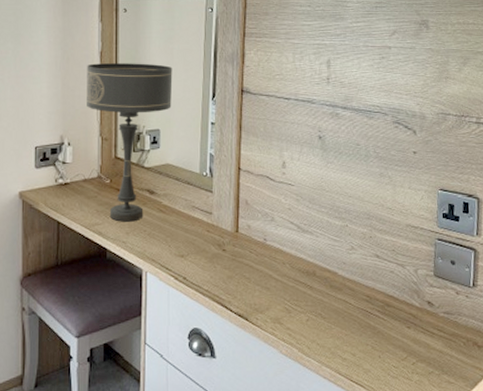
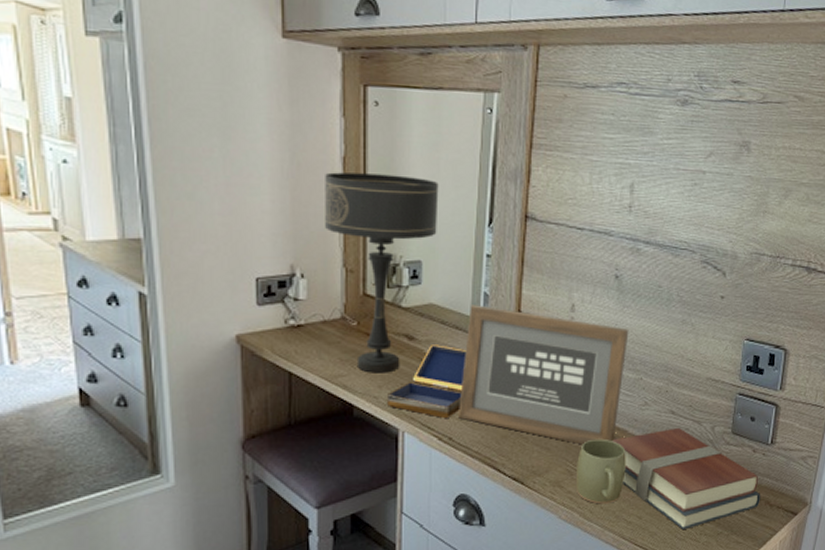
jewelry box: none [132,198,197,261] -> present [386,345,467,419]
picture frame: none [191,164,334,285] -> present [459,305,629,445]
mug: none [294,279,338,341] -> present [577,438,626,504]
books: none [324,271,468,367] -> present [612,428,760,529]

